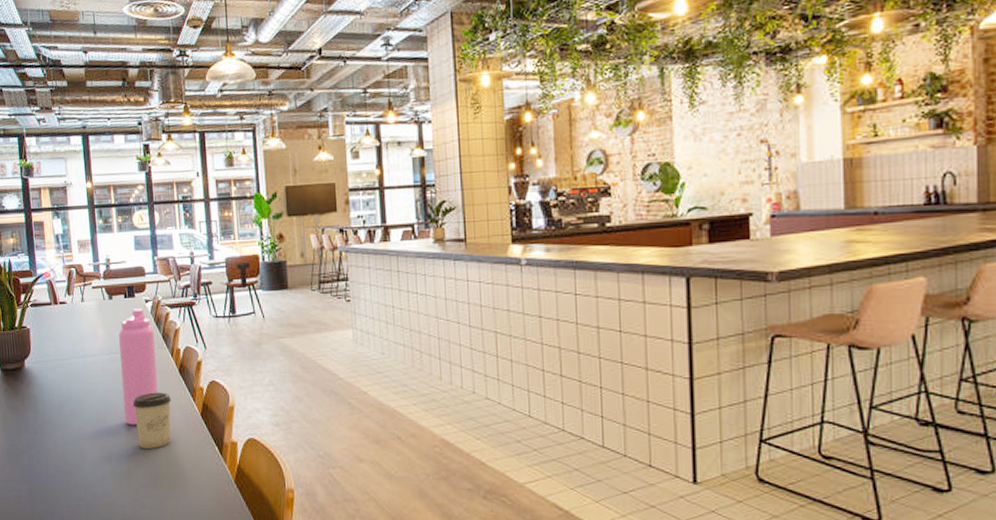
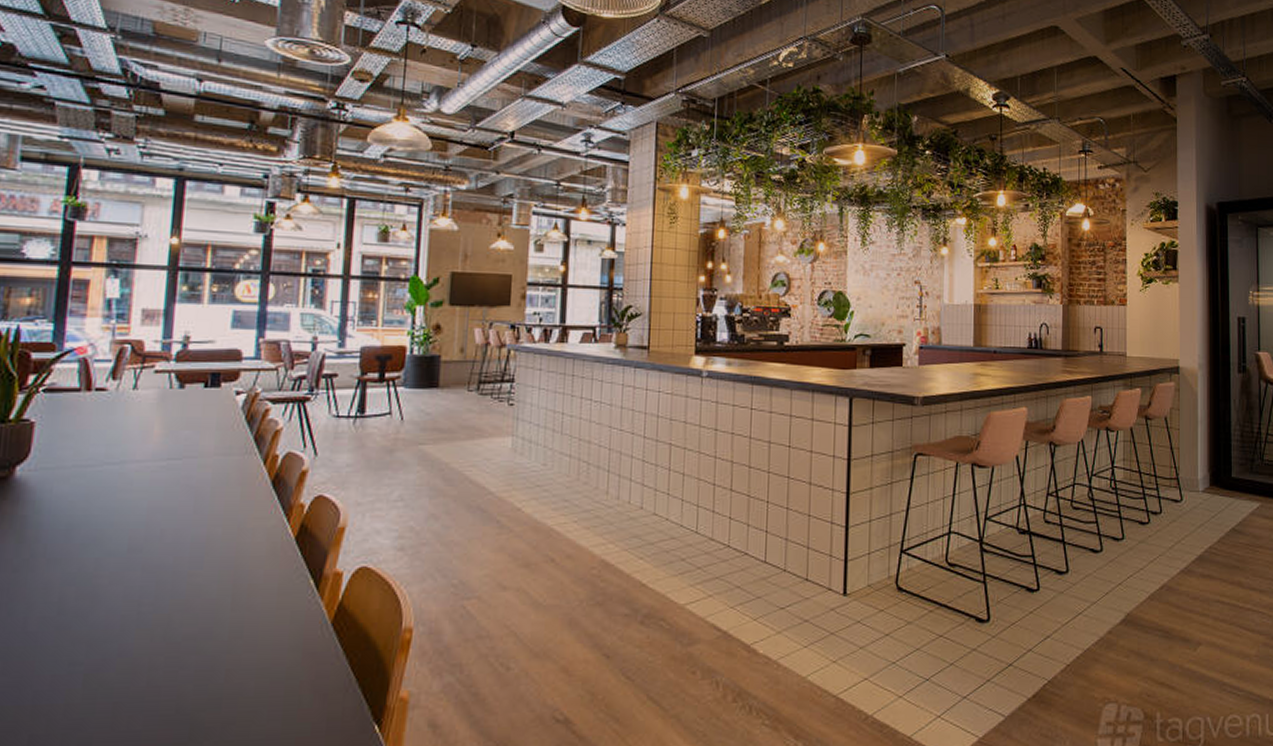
water bottle: present [119,308,158,425] -> none [174,402,244,555]
cup: present [132,392,172,449] -> none [191,510,255,586]

